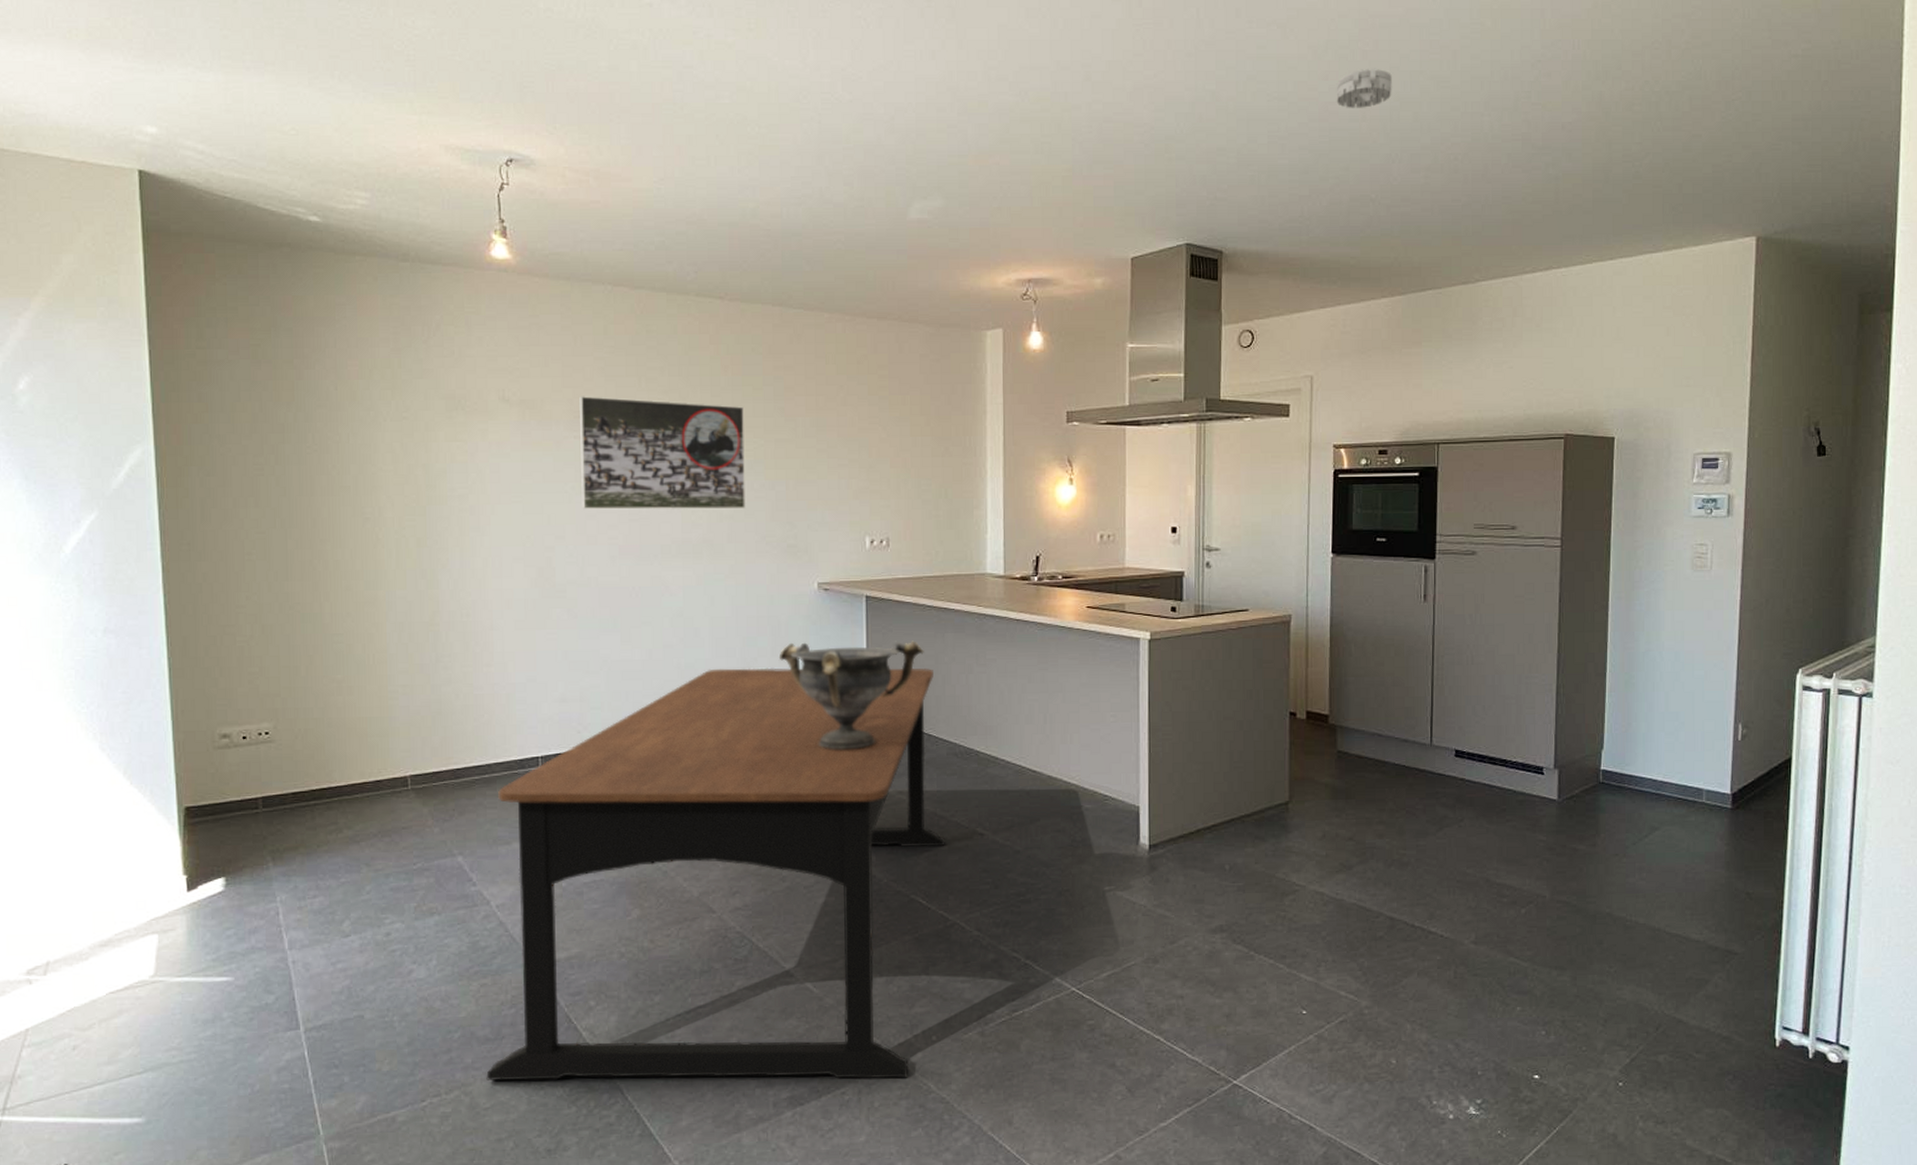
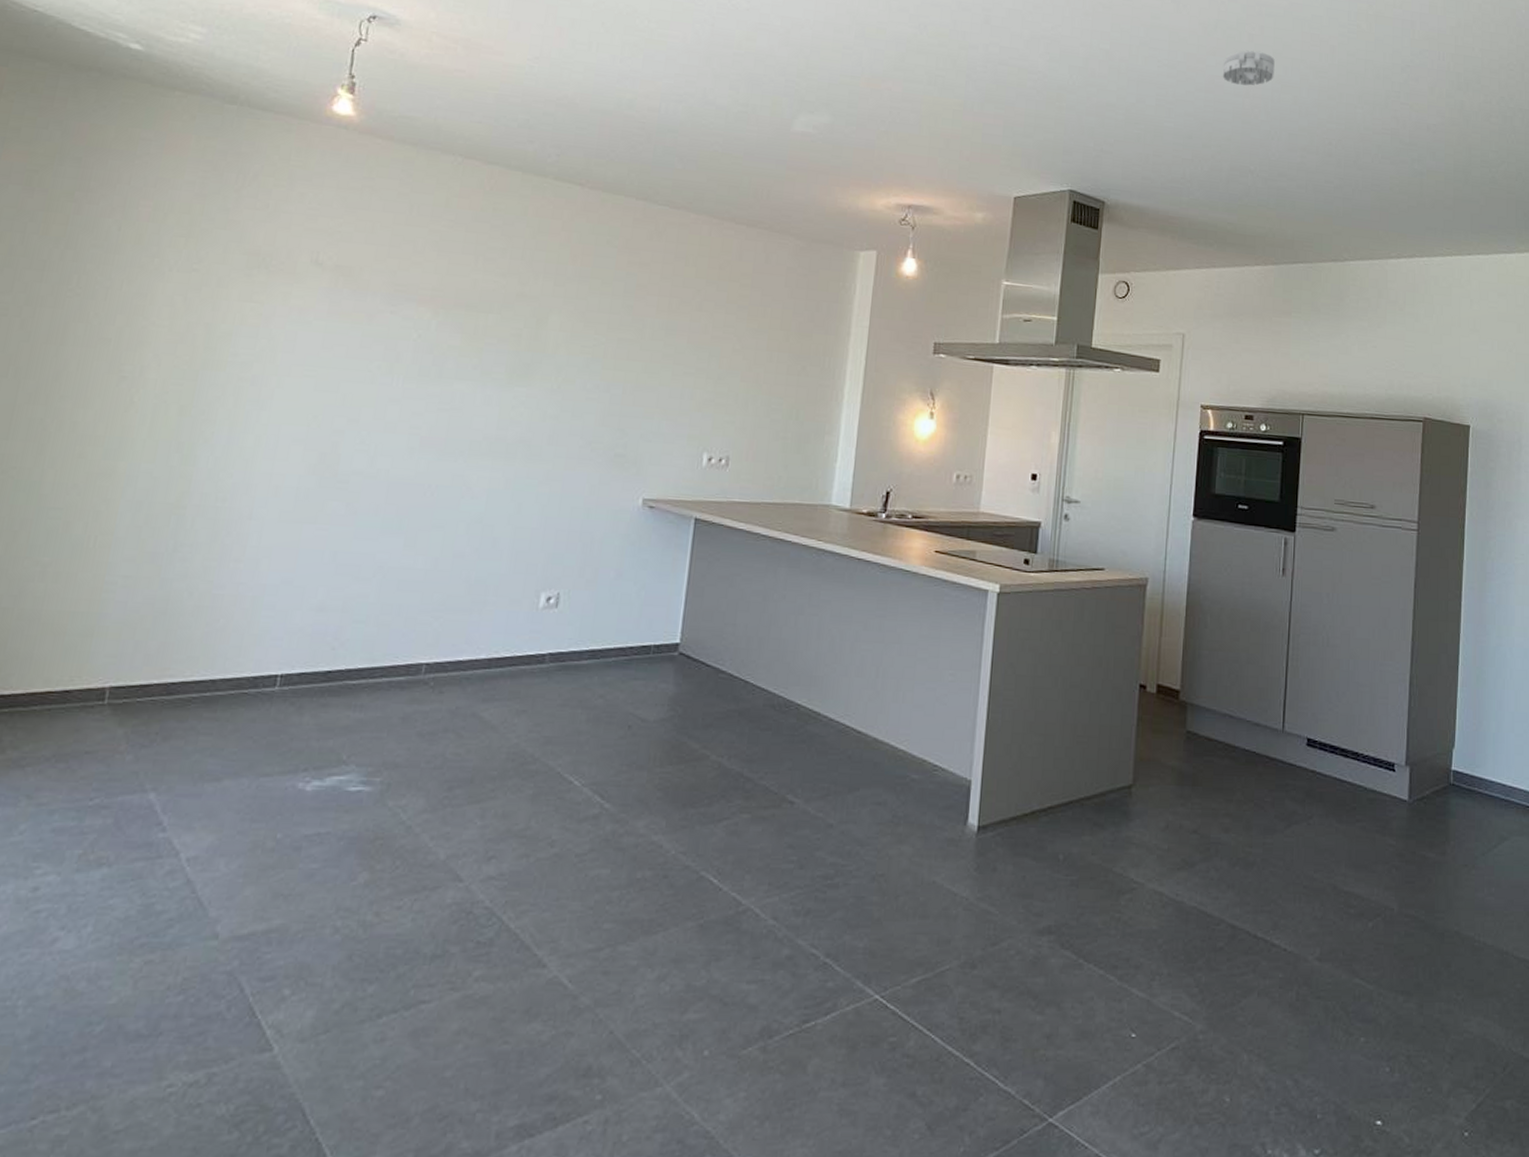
dining table: present [486,667,945,1082] -> none [126,586,760,1104]
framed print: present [578,396,745,510] -> none [385,269,588,410]
decorative bowl: present [778,640,924,749] -> none [586,563,752,692]

